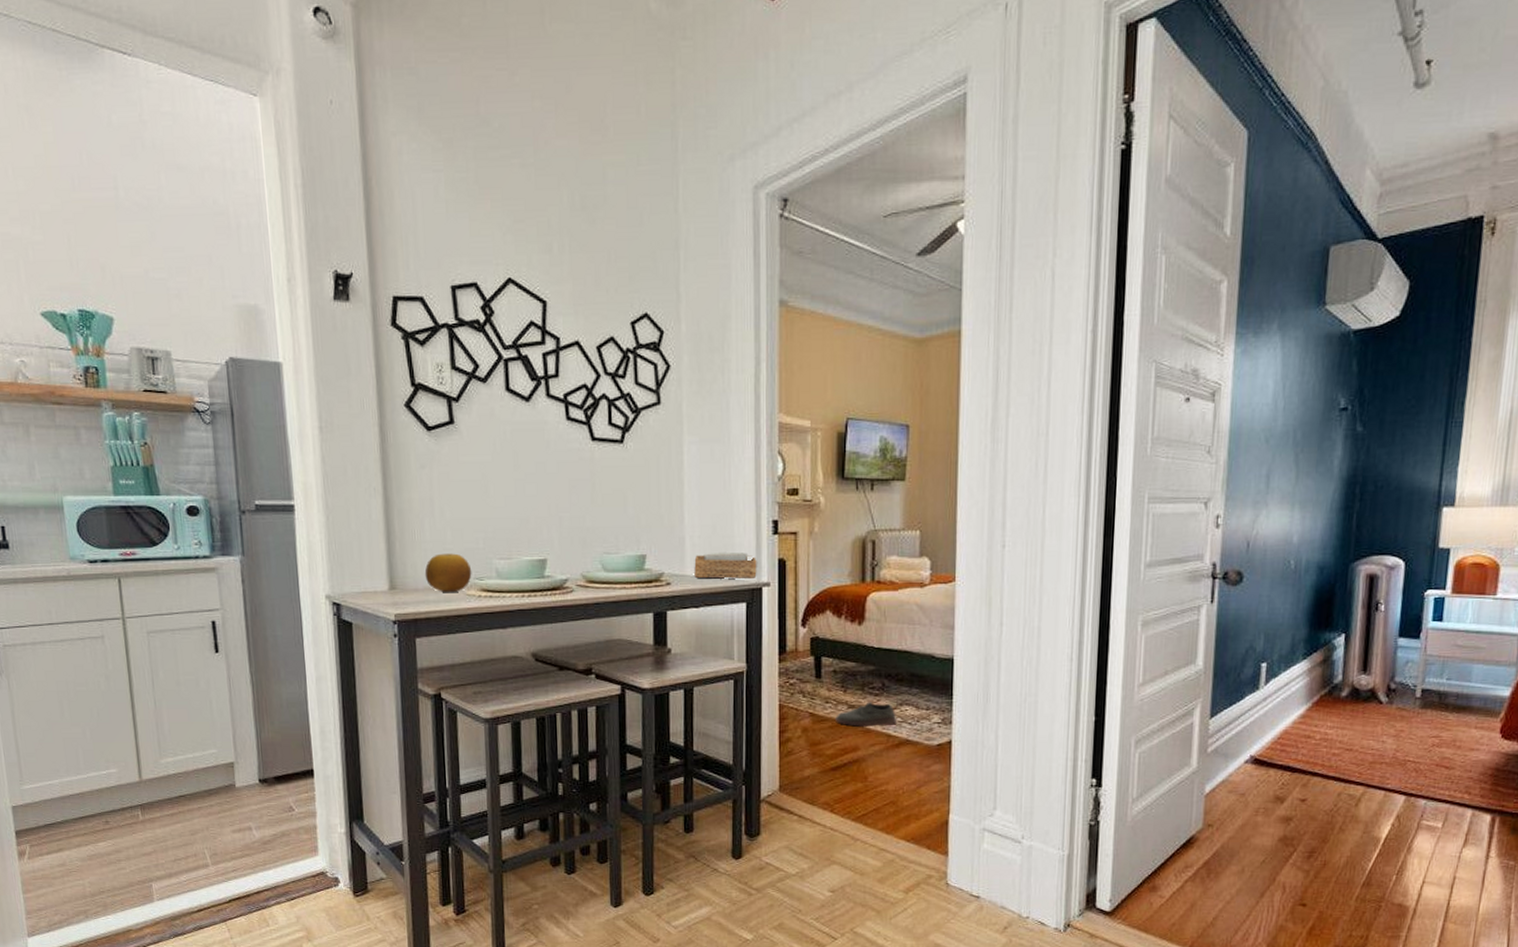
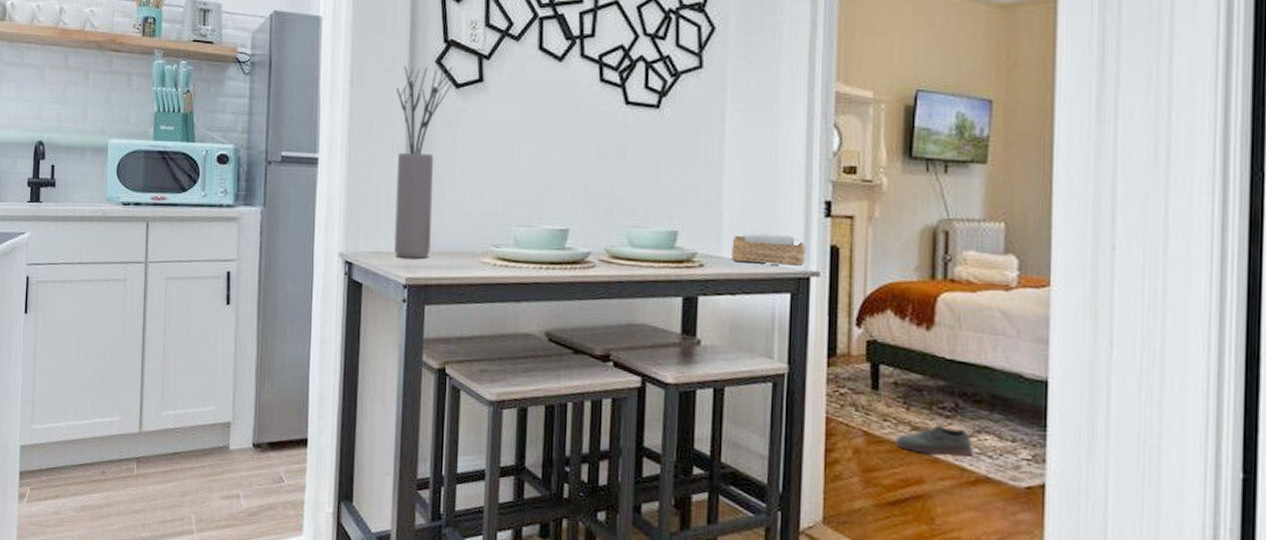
vase: none [368,409,424,597] -> present [394,65,454,259]
fruit: present [424,553,472,592] -> none [440,216,489,259]

